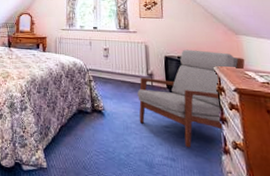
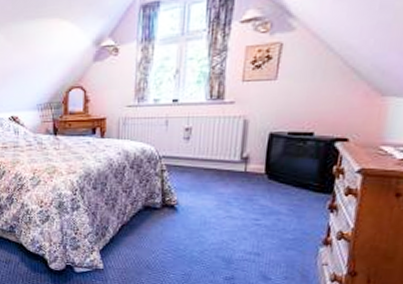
armchair: present [137,49,245,148] -> none [221,121,385,241]

